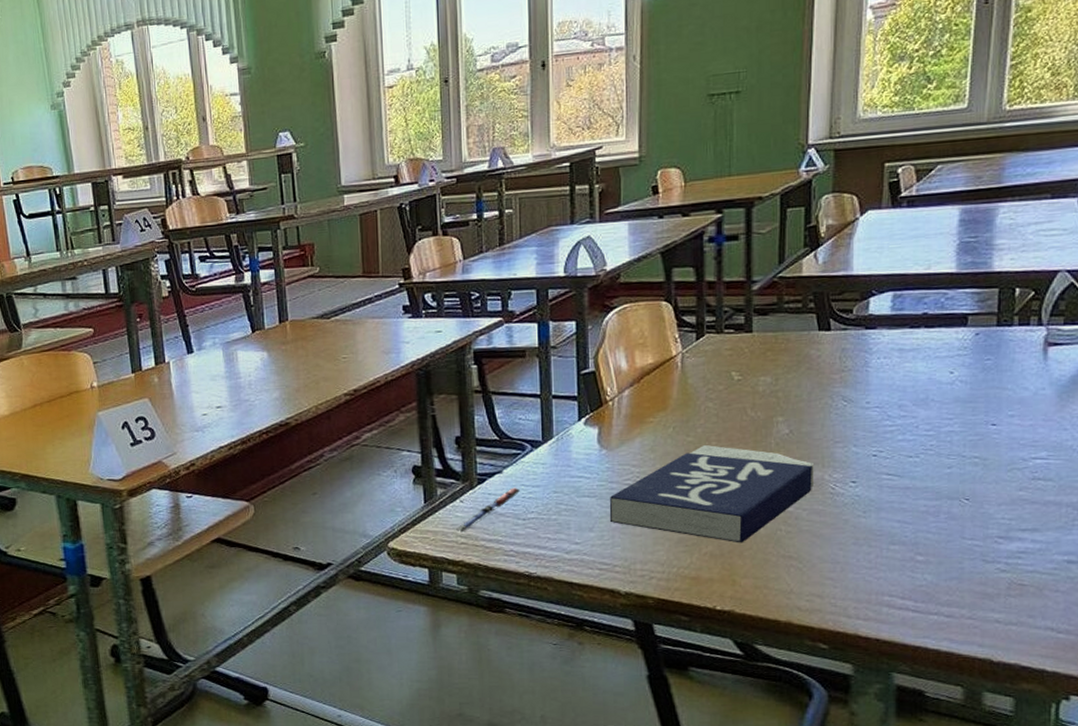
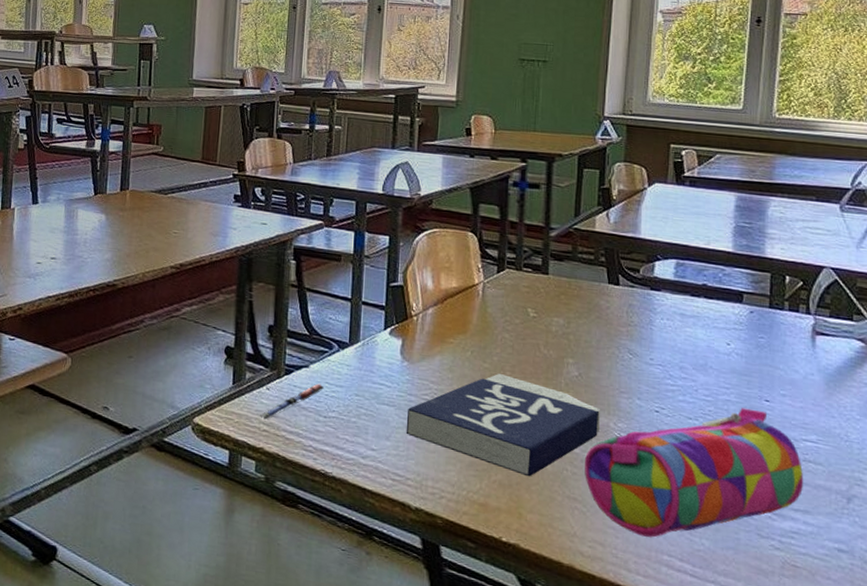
pencil case: none [800,436,1033,582] -> present [585,408,804,538]

